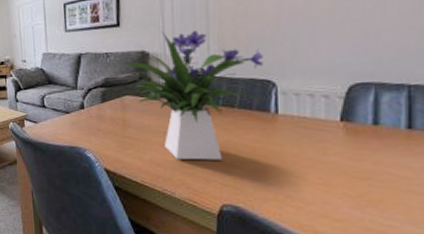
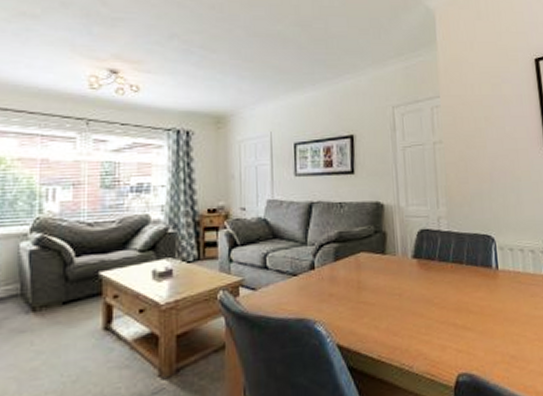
flower arrangement: present [120,31,264,160] -> none [355,182,486,325]

